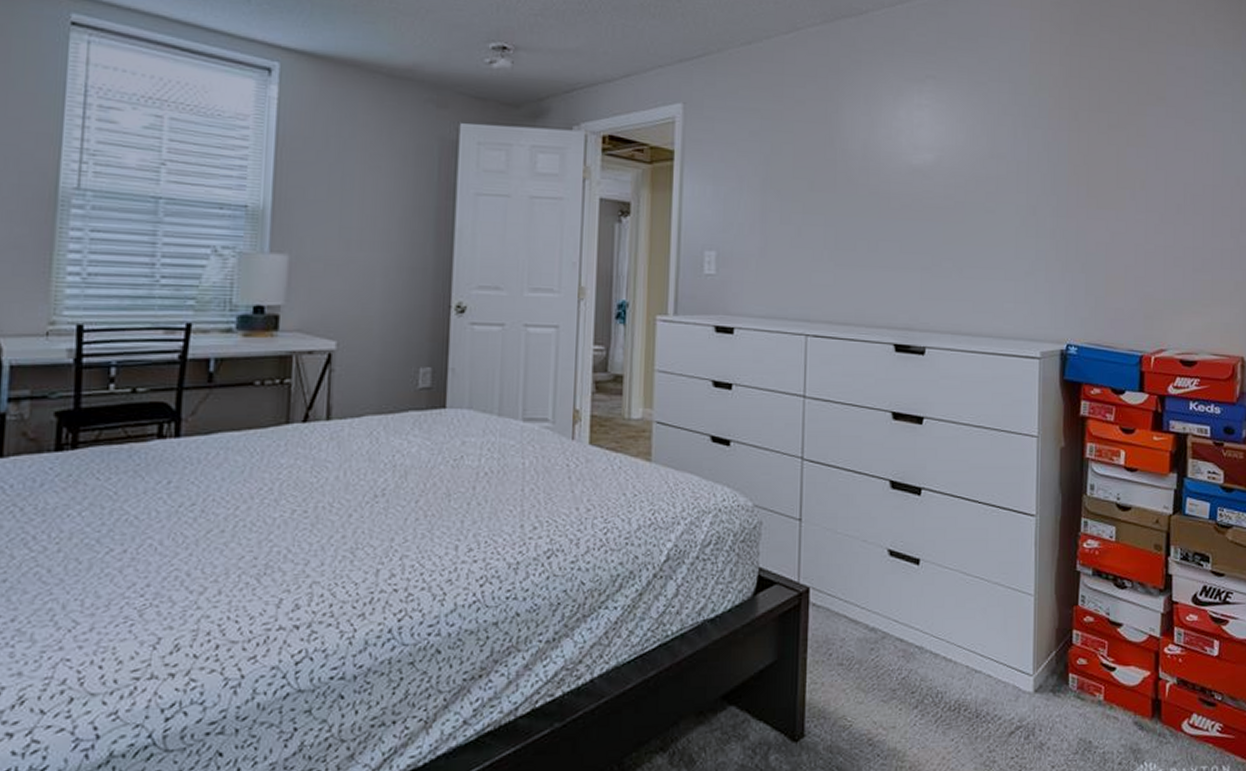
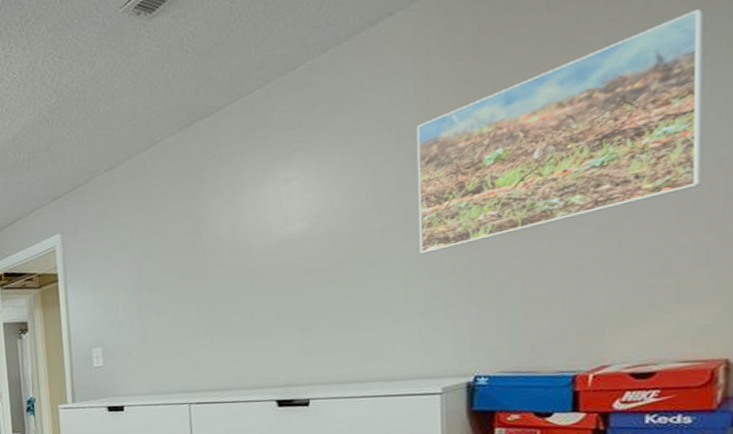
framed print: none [1027,46,1228,212] -> present [416,8,703,255]

